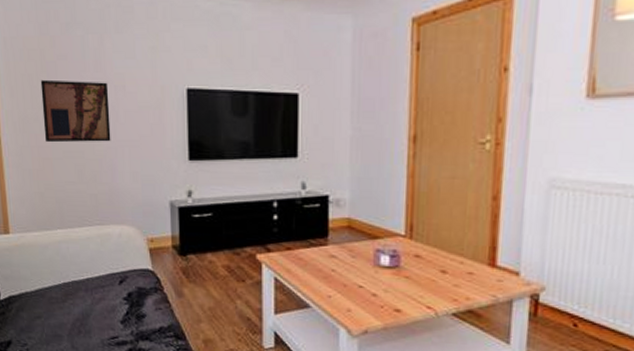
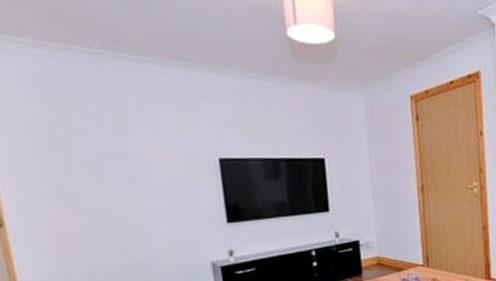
wall art: present [40,79,111,143] -> none [51,156,142,220]

